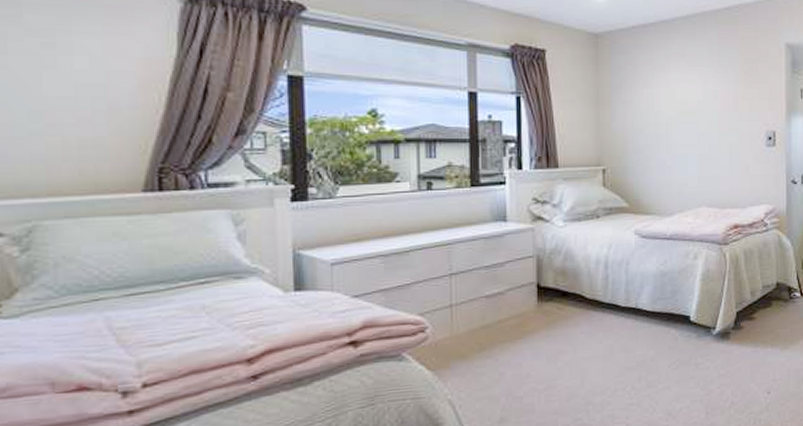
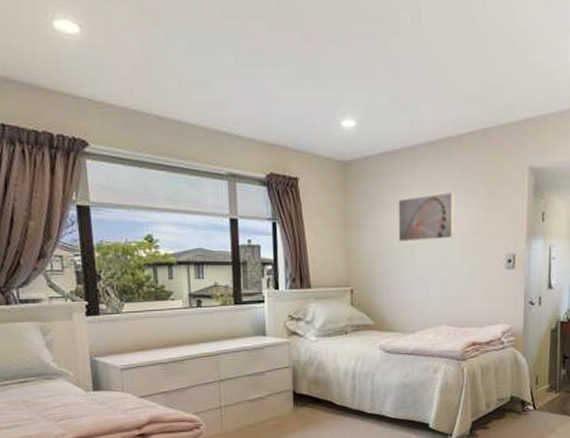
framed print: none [653,66,712,118] -> present [398,191,455,242]

